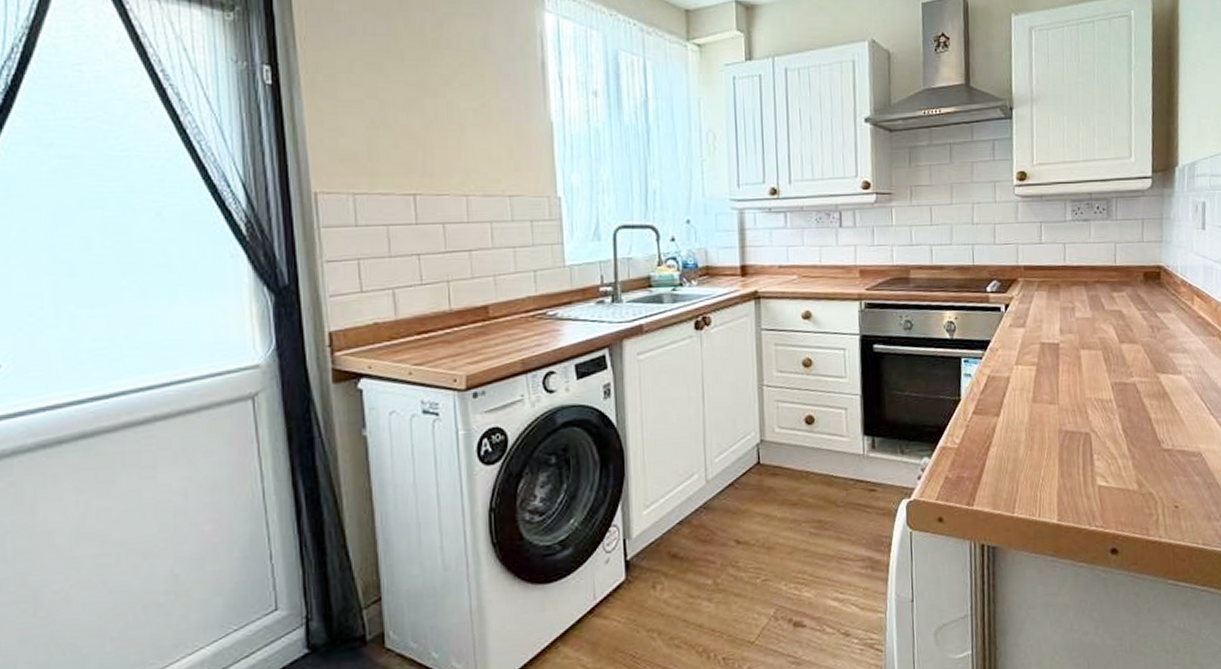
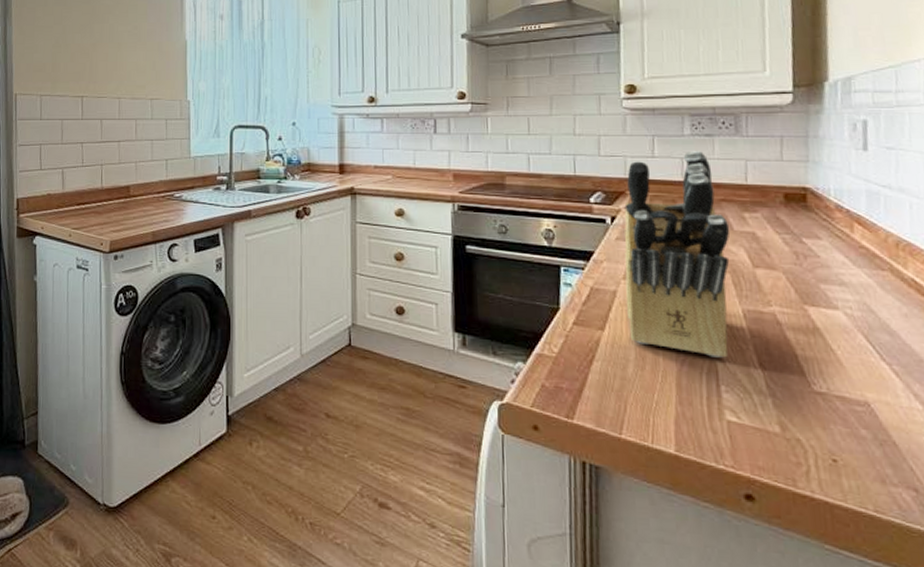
knife block: none [1016,235,1103,430] -> present [624,150,731,358]

